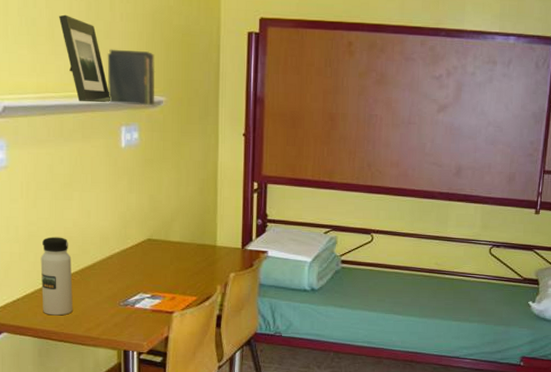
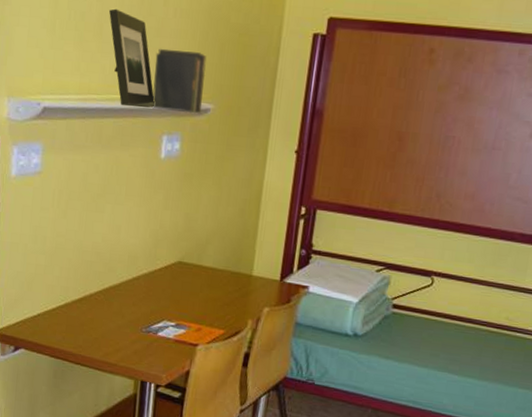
water bottle: present [40,237,73,316] -> none [62,251,97,337]

